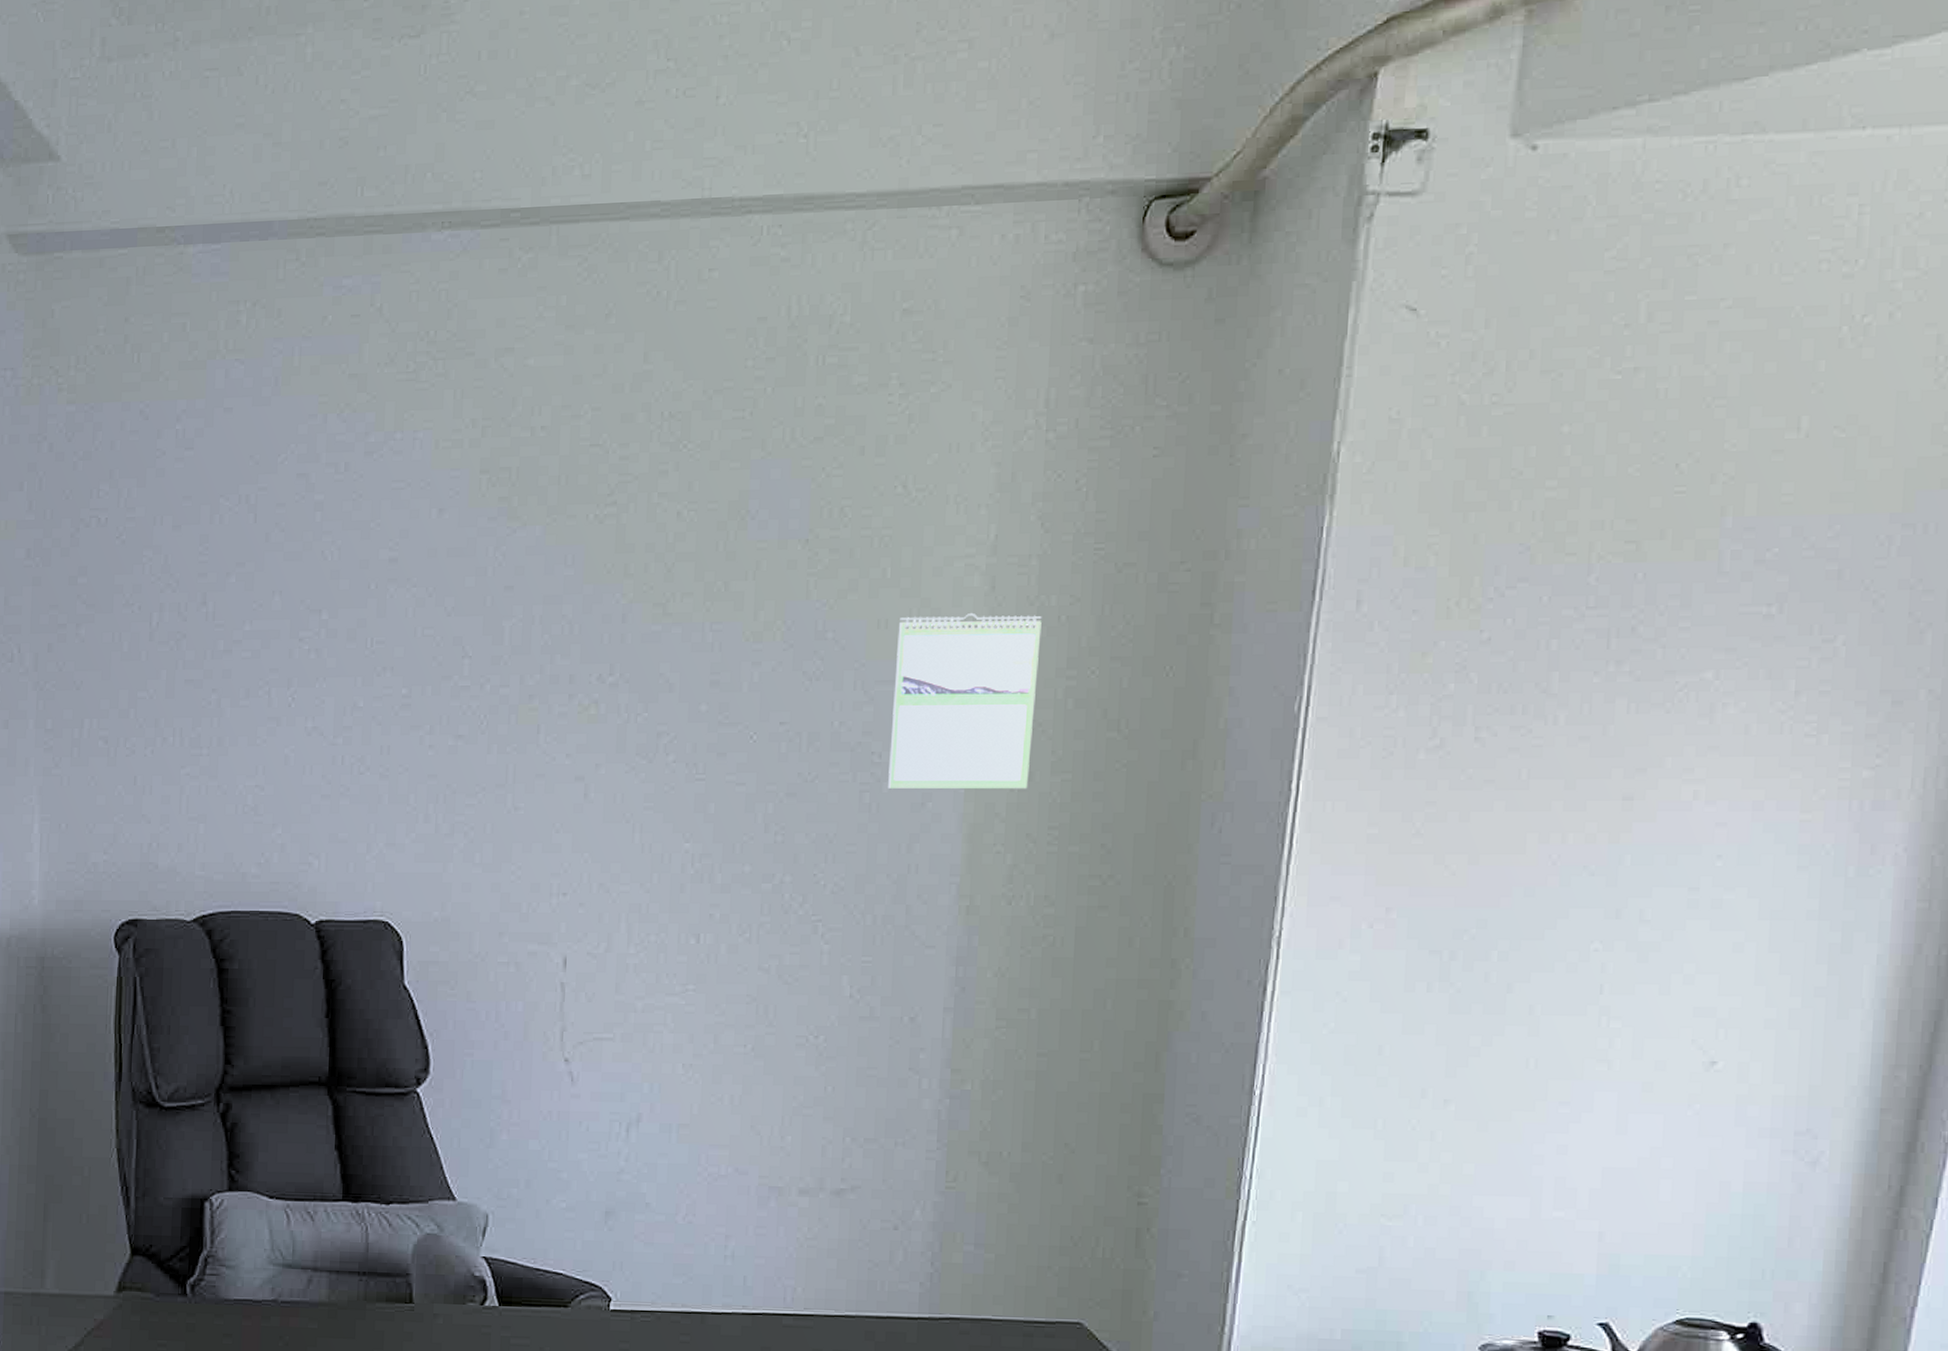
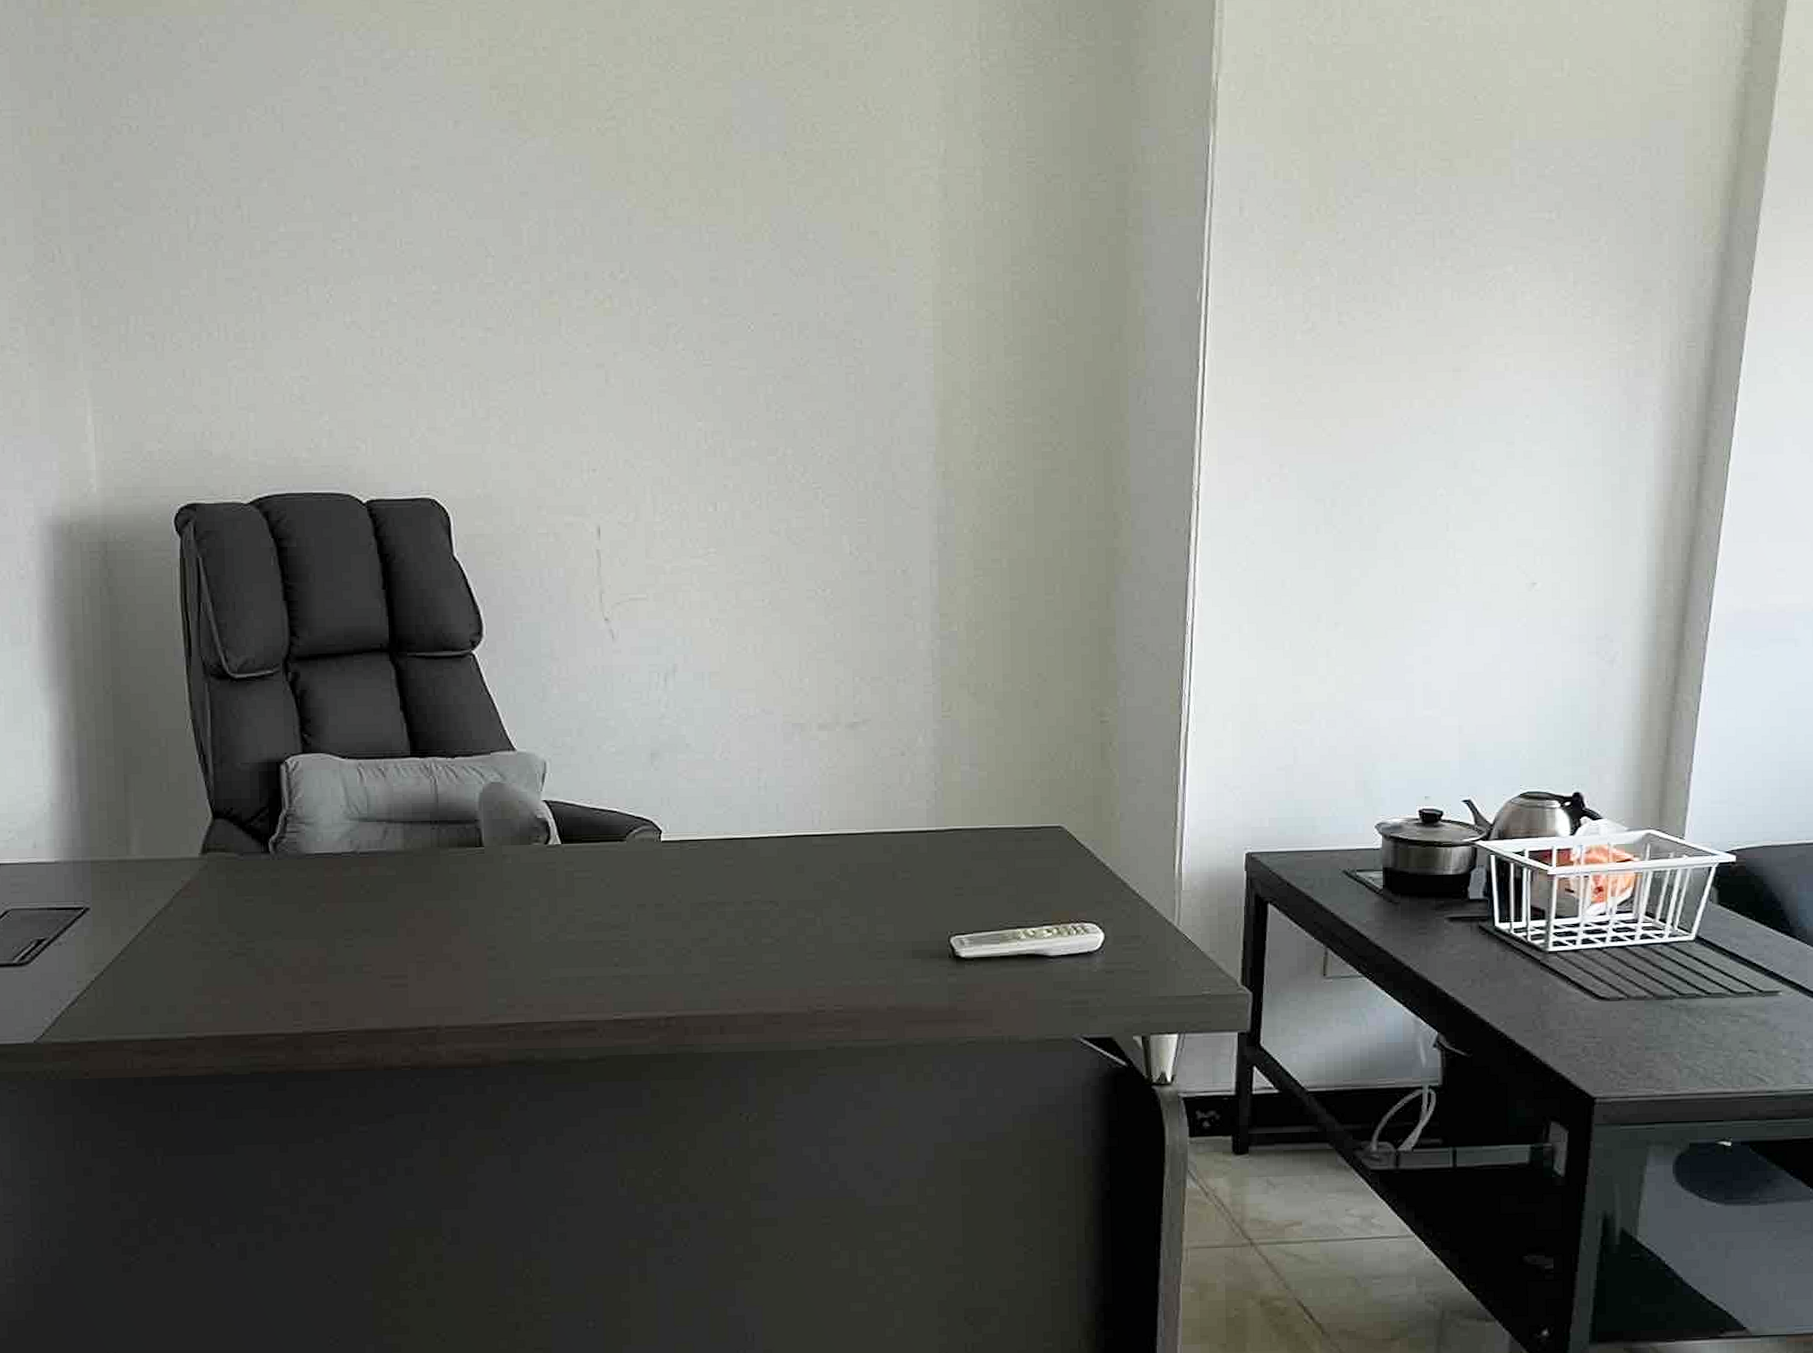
calendar: present [888,612,1042,789] -> none [868,216,988,371]

